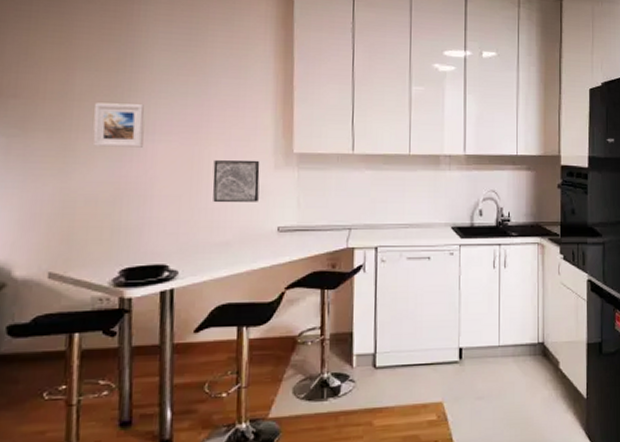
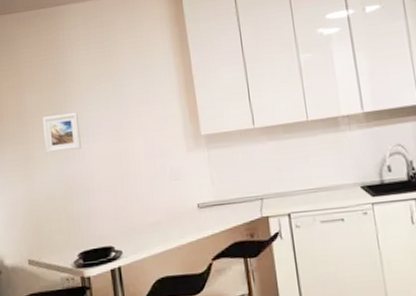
wall art: present [213,160,260,203] -> none [137,146,178,189]

